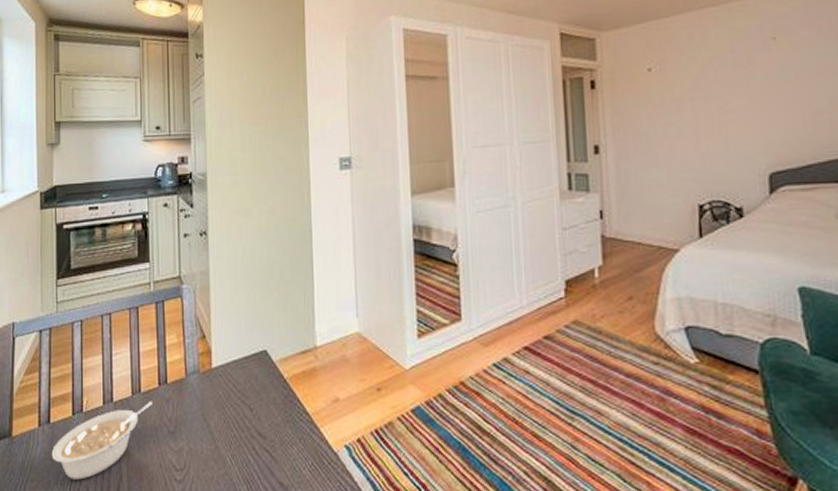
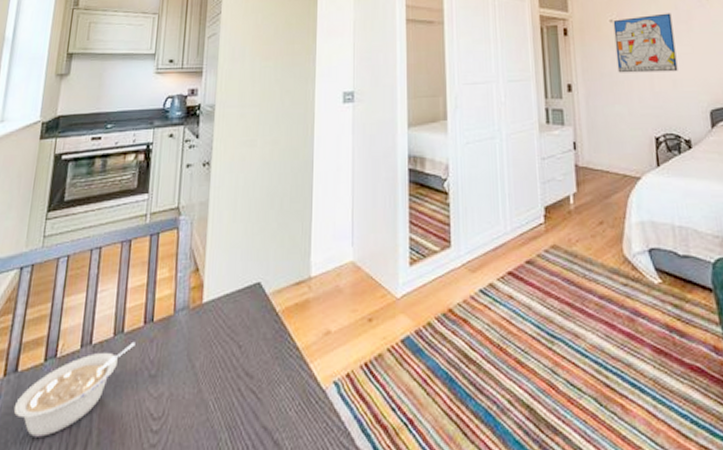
wall art: none [651,58,731,132] -> present [613,13,678,73]

